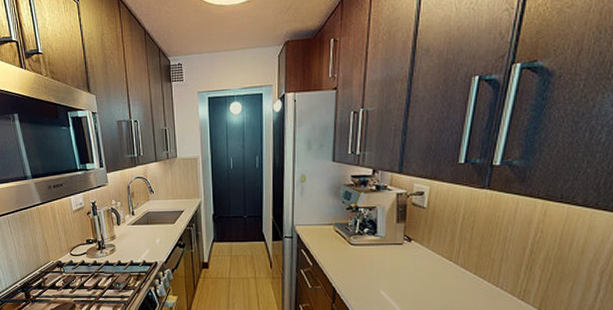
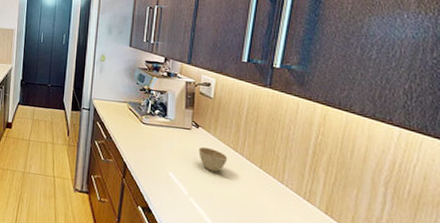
cup: none [411,260,442,284] -> present [198,146,228,172]

